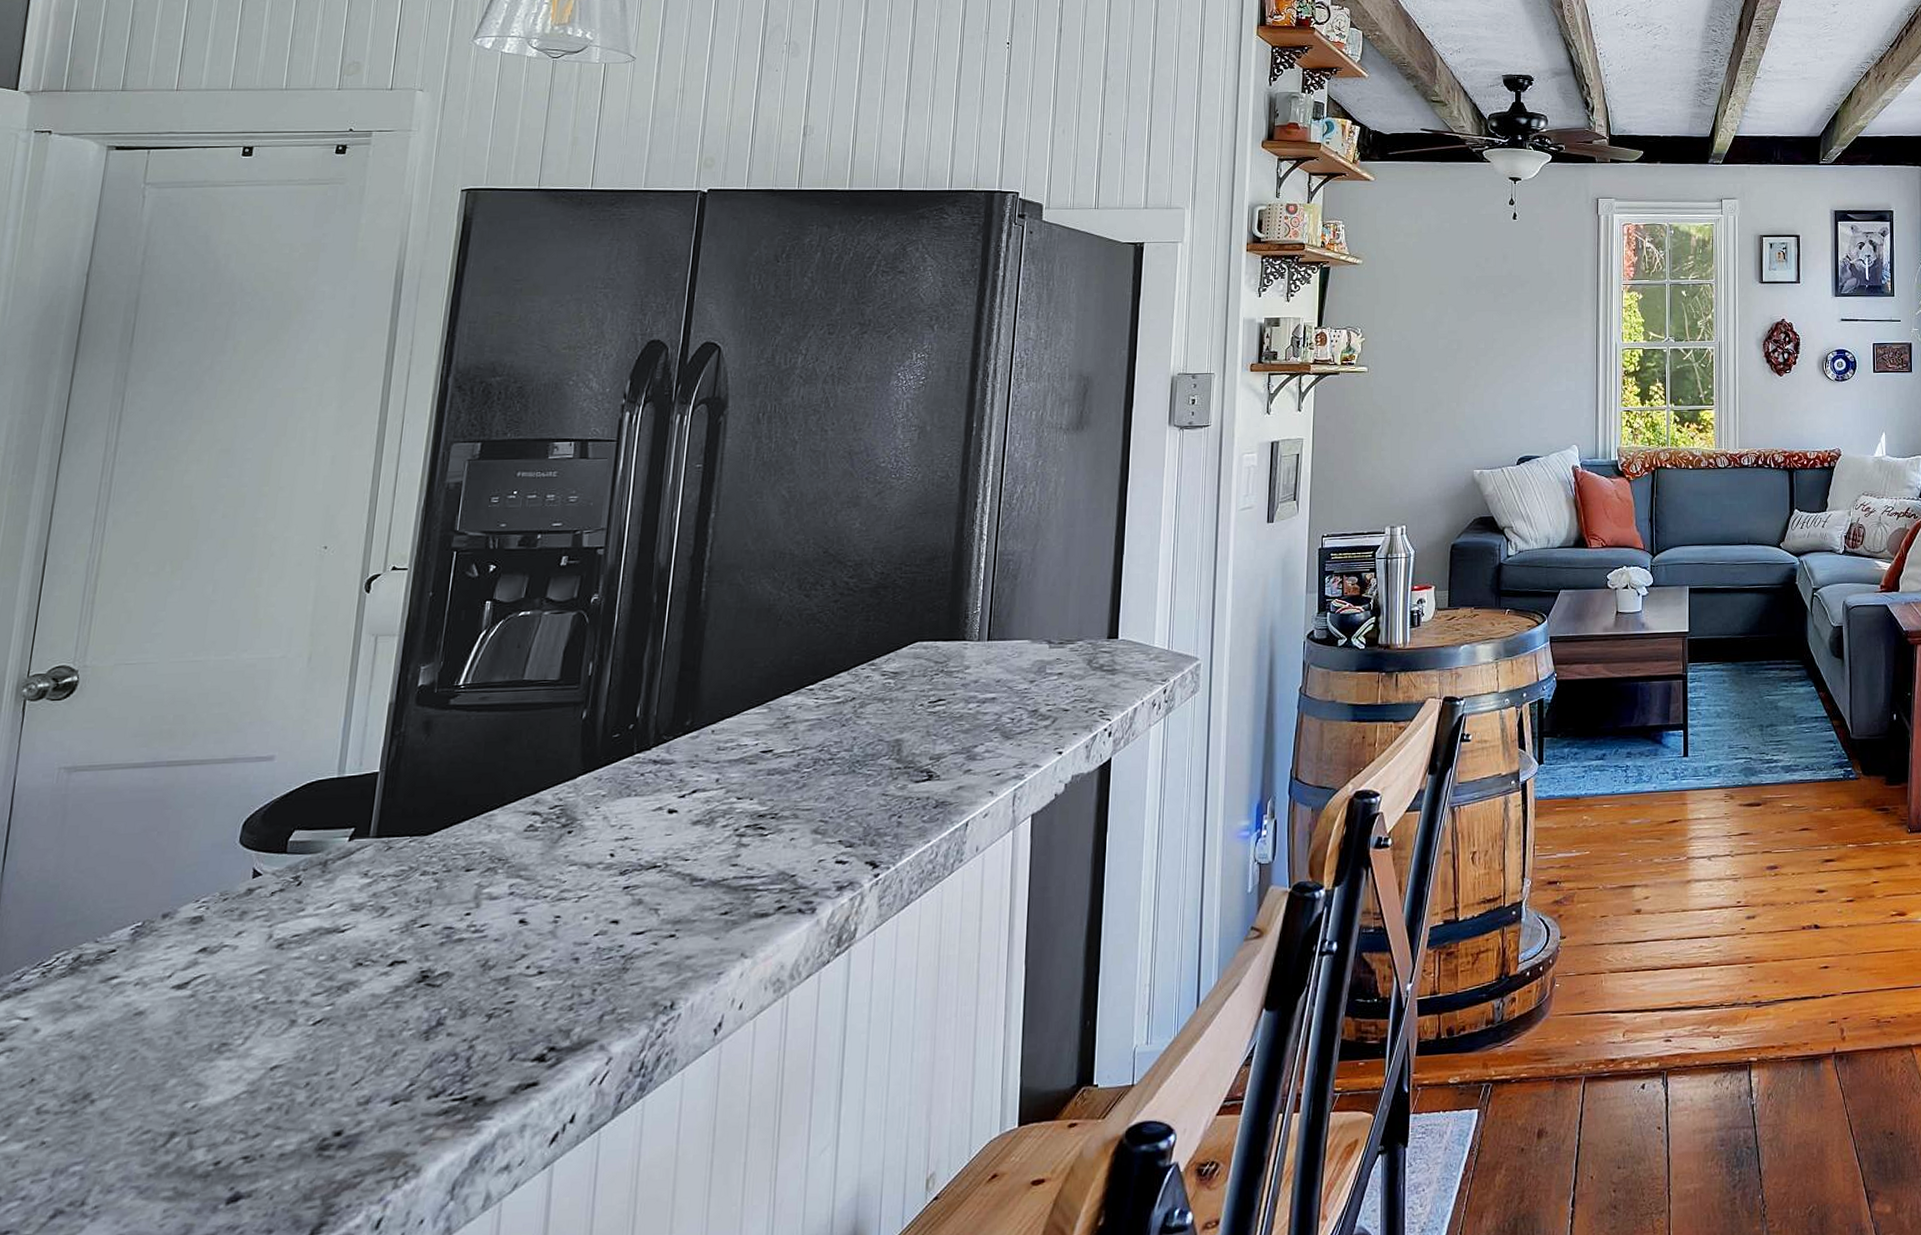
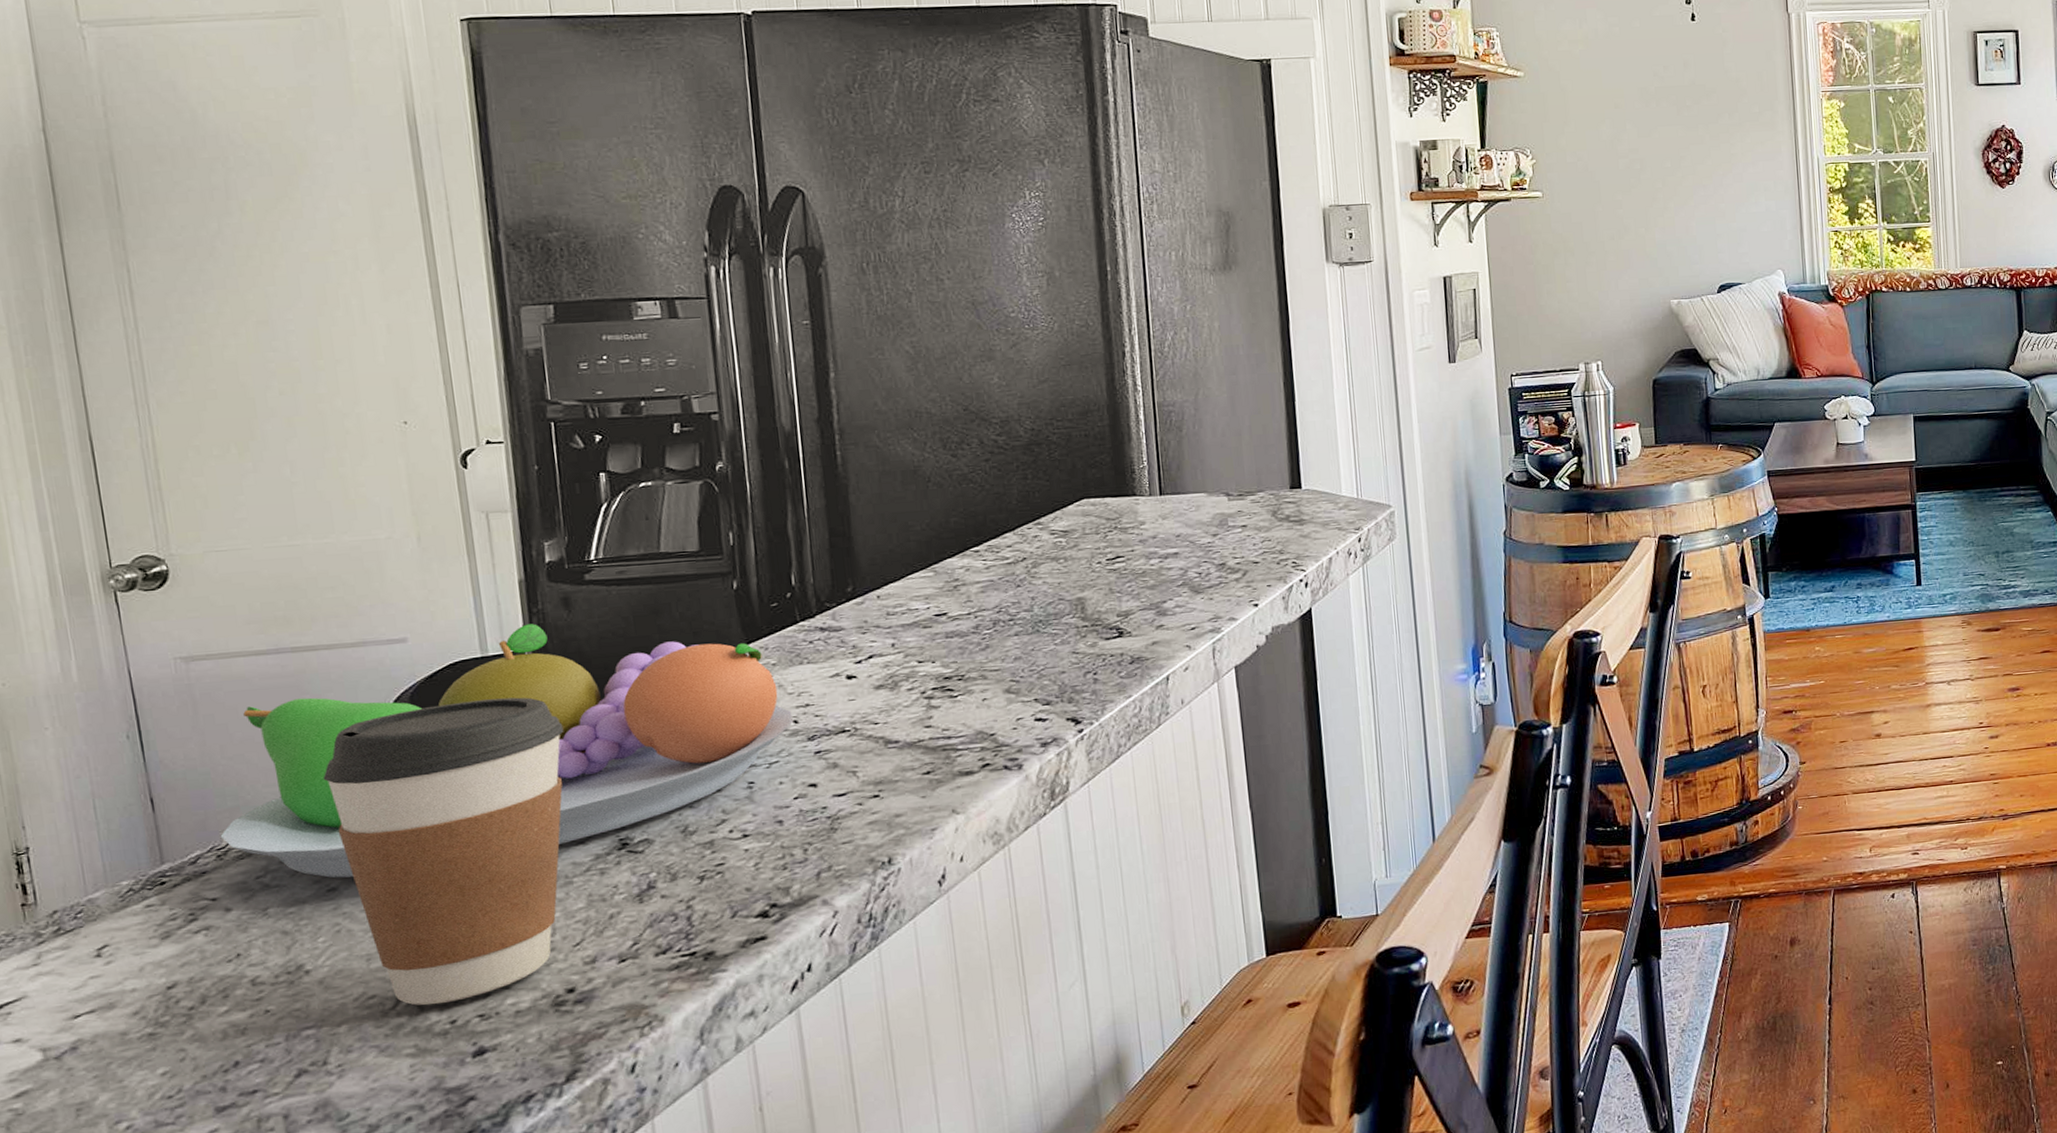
fruit bowl: none [50,746,611,1001] -> present [220,624,794,878]
coffee cup: none [160,820,396,1144] -> present [323,697,564,1006]

